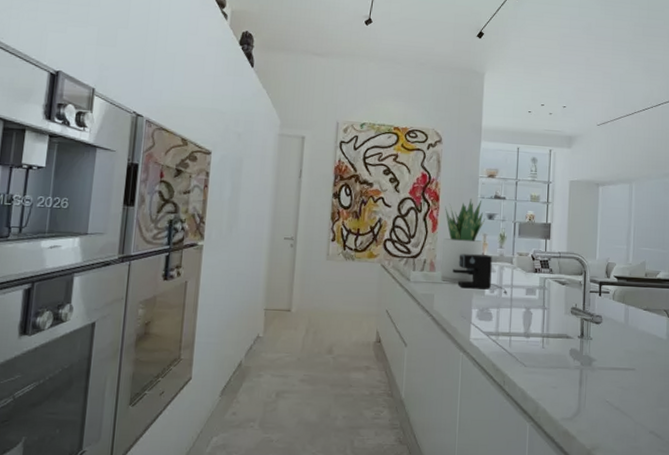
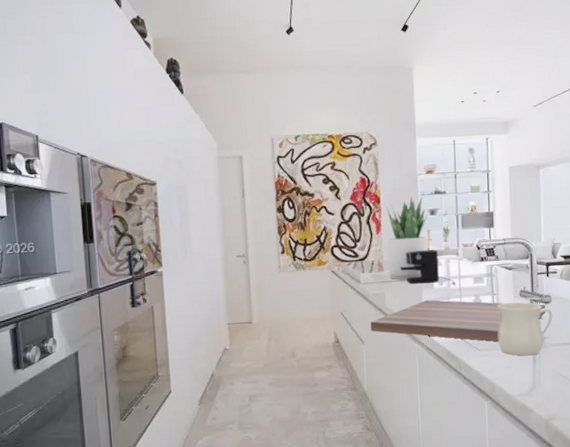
cutting board: none [416,307,596,360] -> present [371,300,546,342]
mug: none [545,318,603,378] -> present [497,302,553,356]

